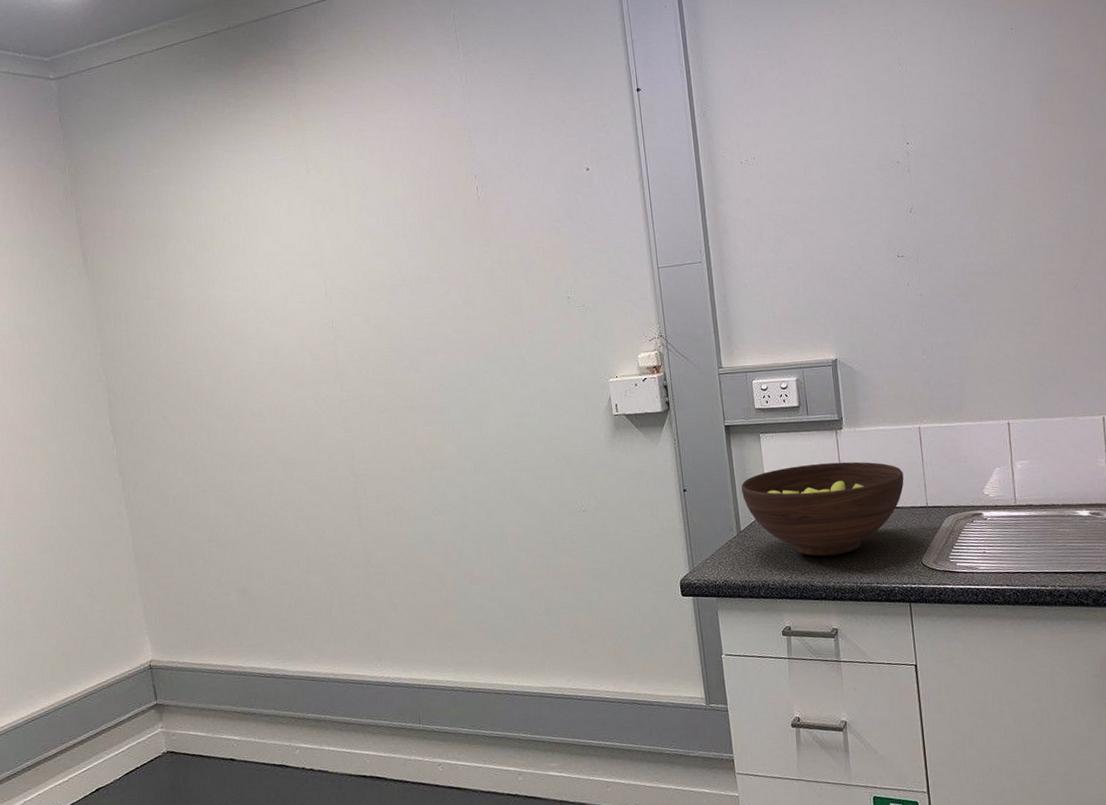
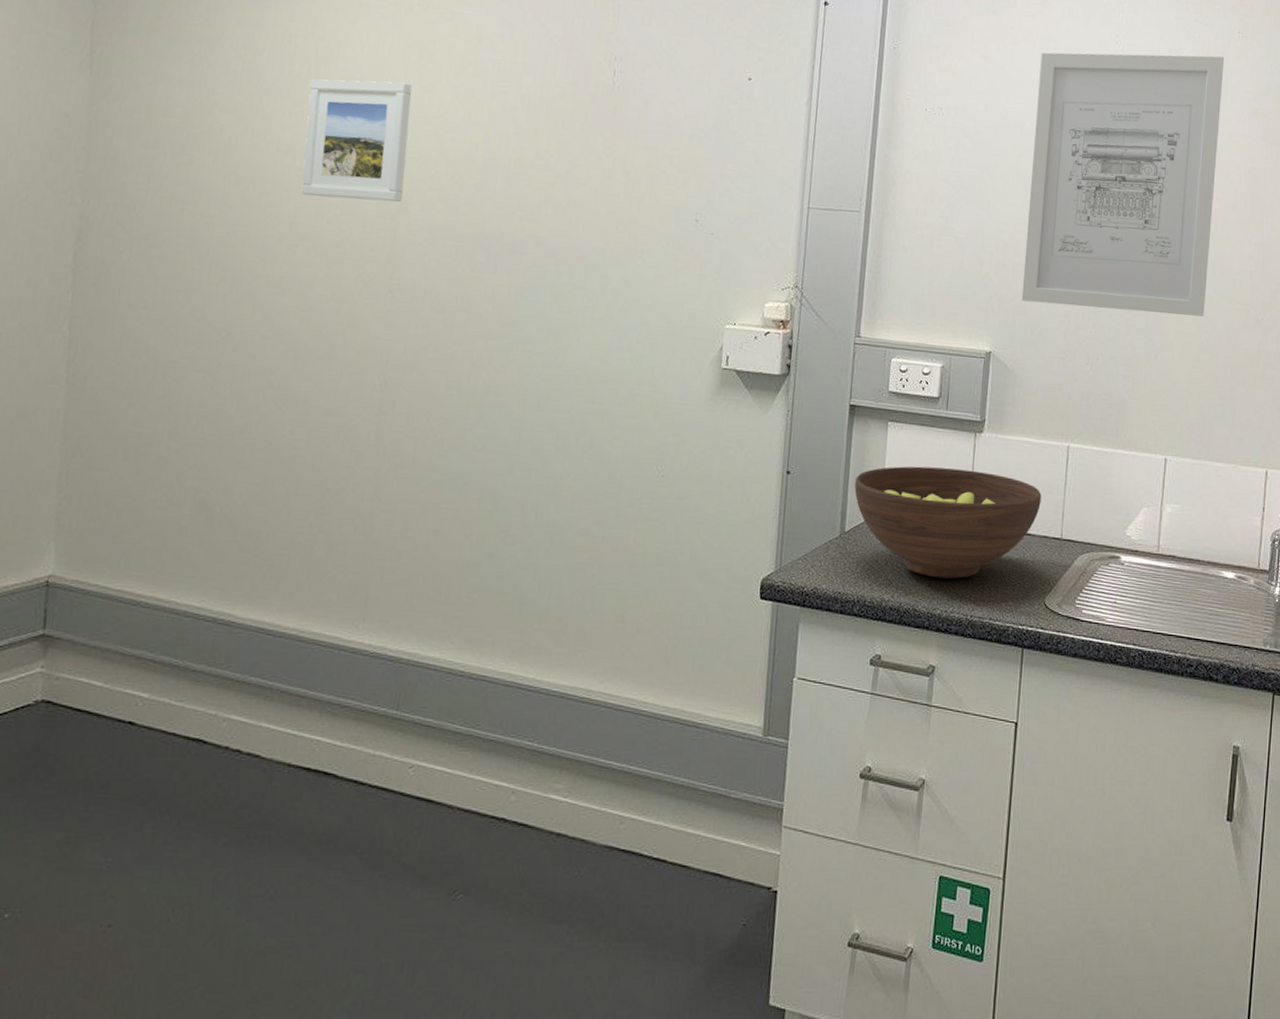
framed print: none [246,233,336,340] -> present [300,79,412,203]
wall art: none [833,54,1022,310] -> present [1021,52,1225,317]

